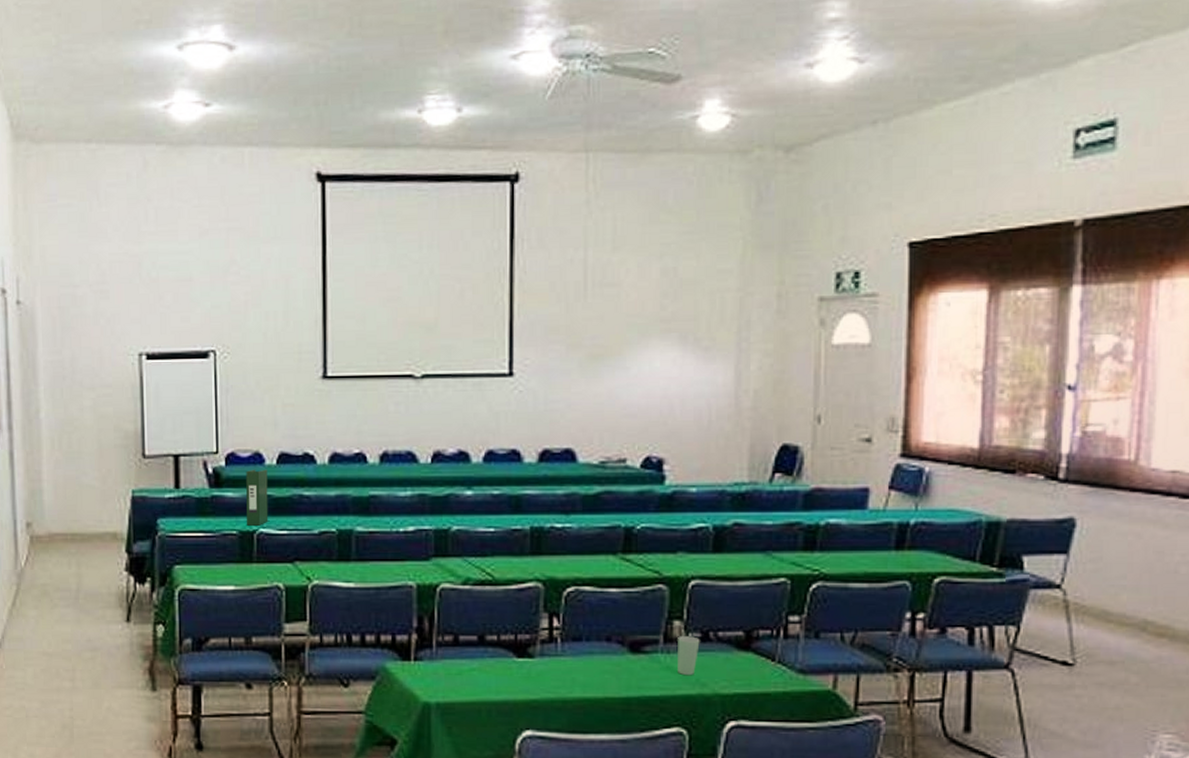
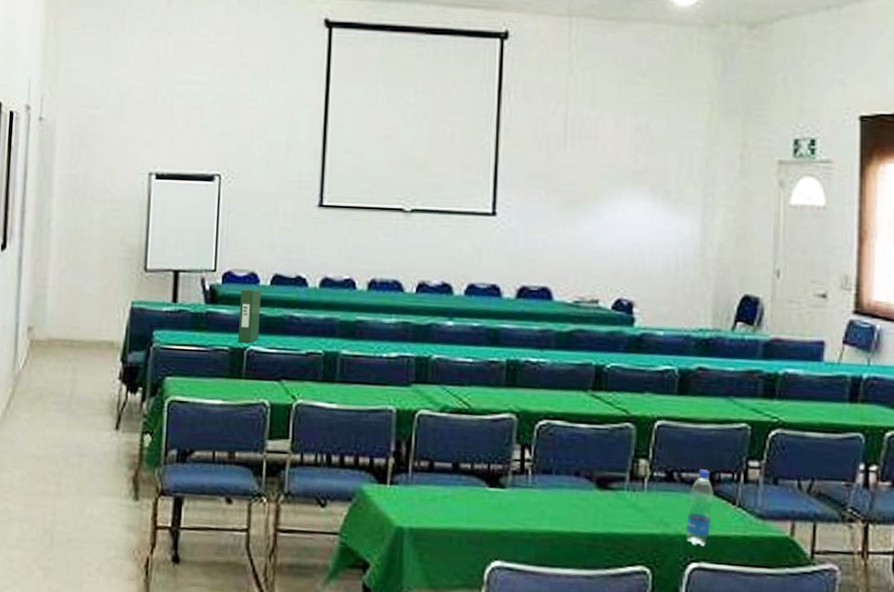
cup: present [678,636,700,675] -> none [642,475,664,514]
bottle: none [724,627,752,705] -> present [686,469,714,547]

